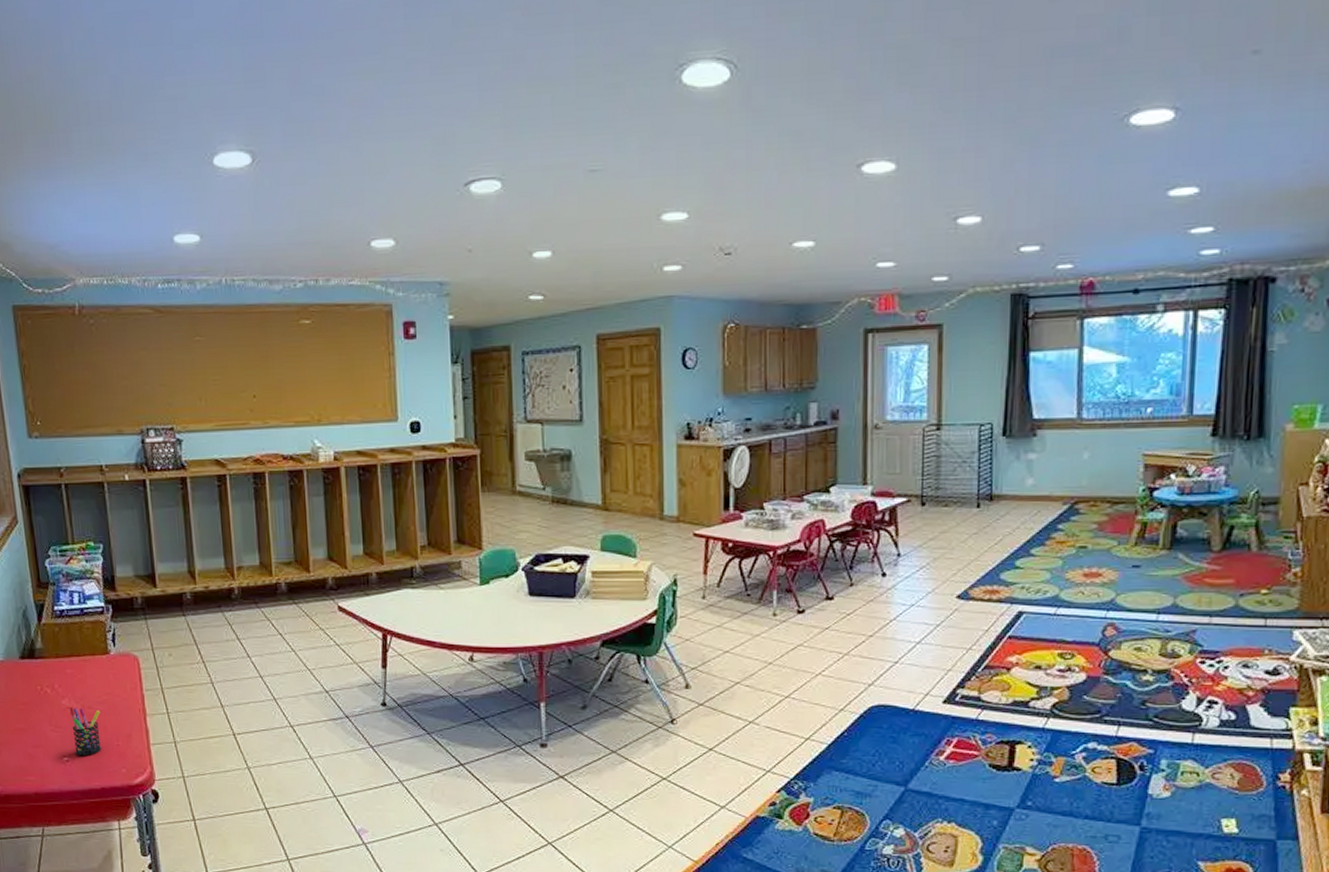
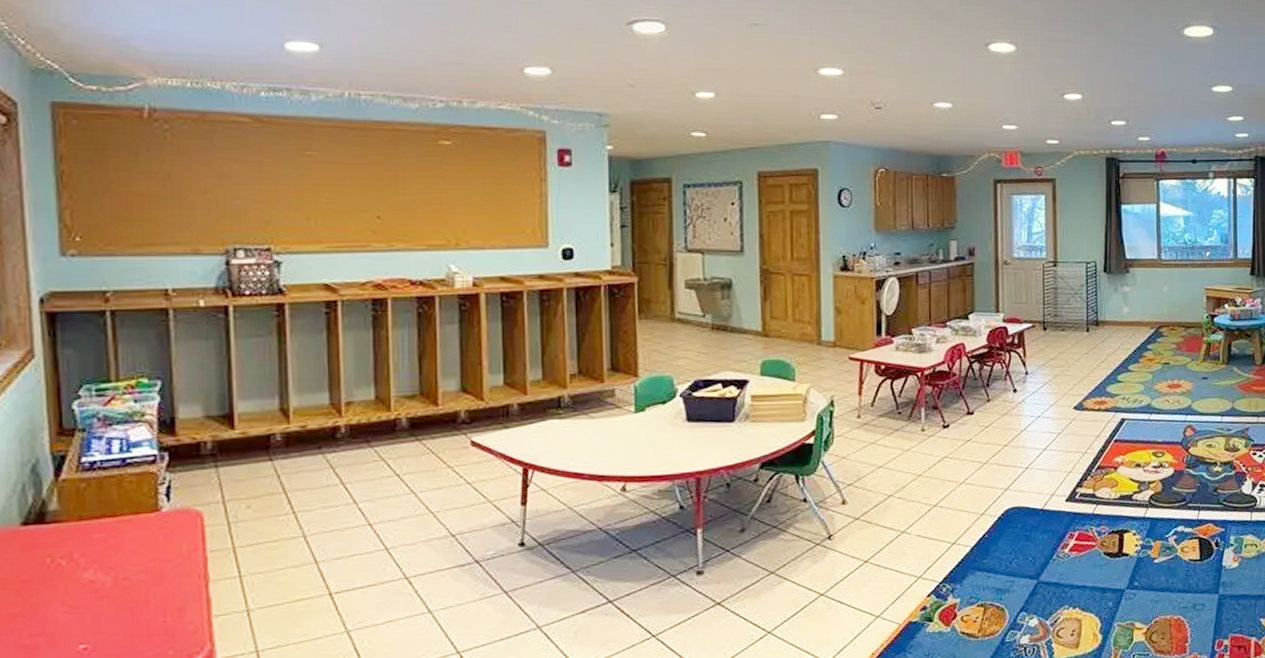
pen holder: present [69,706,101,756] -> none [93,579,141,641]

